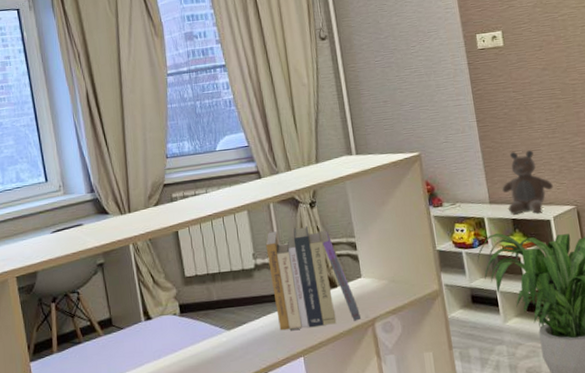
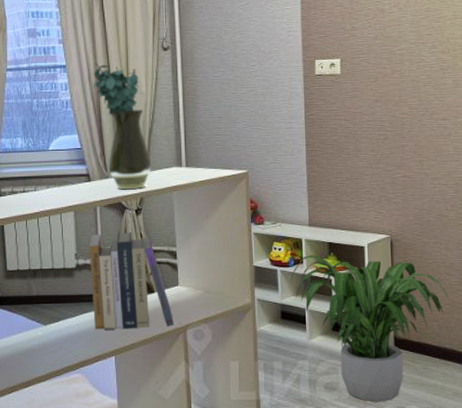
vase: none [254,59,321,184] -> present [93,62,151,190]
stuffed animal: present [502,150,553,215] -> none [322,178,371,239]

